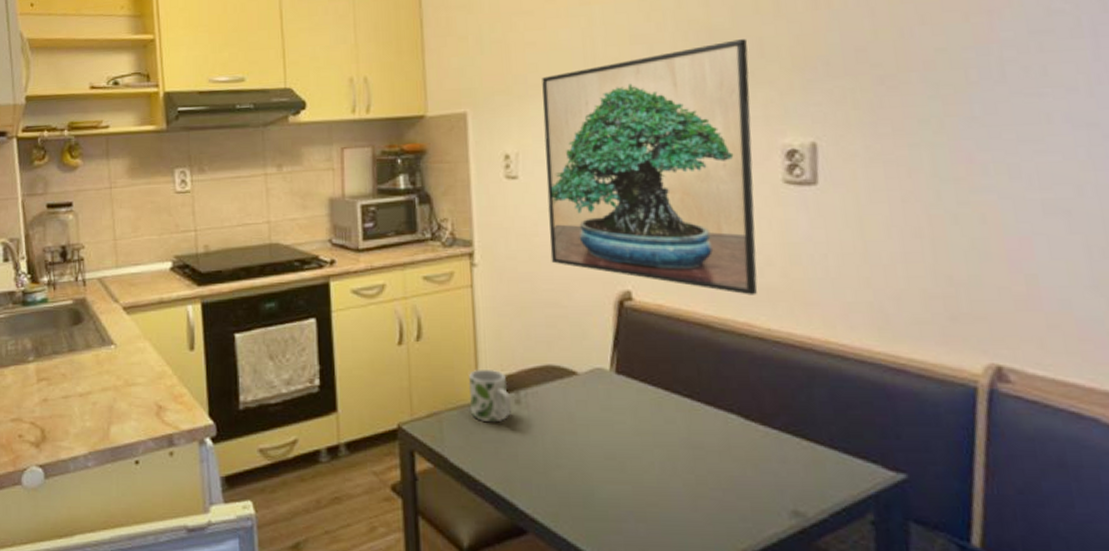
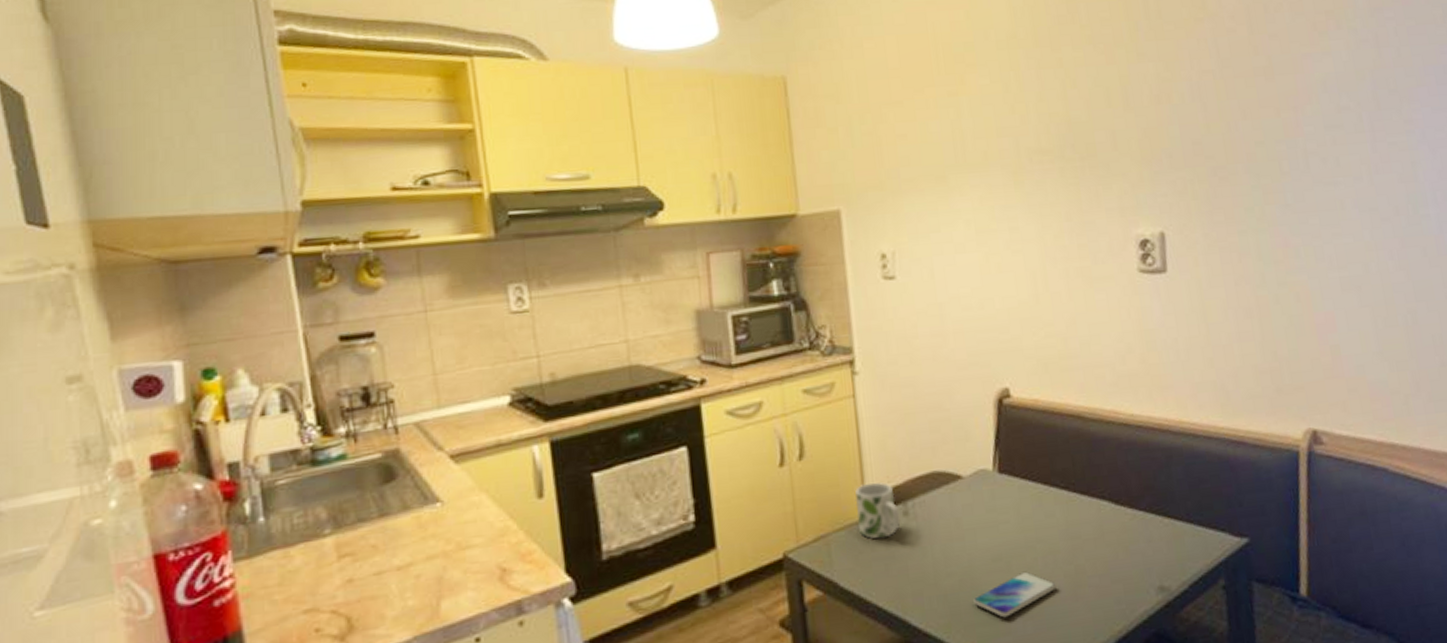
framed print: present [542,39,758,295] -> none [914,132,1121,383]
smartphone: none [584,473,674,517] -> present [973,571,1056,618]

